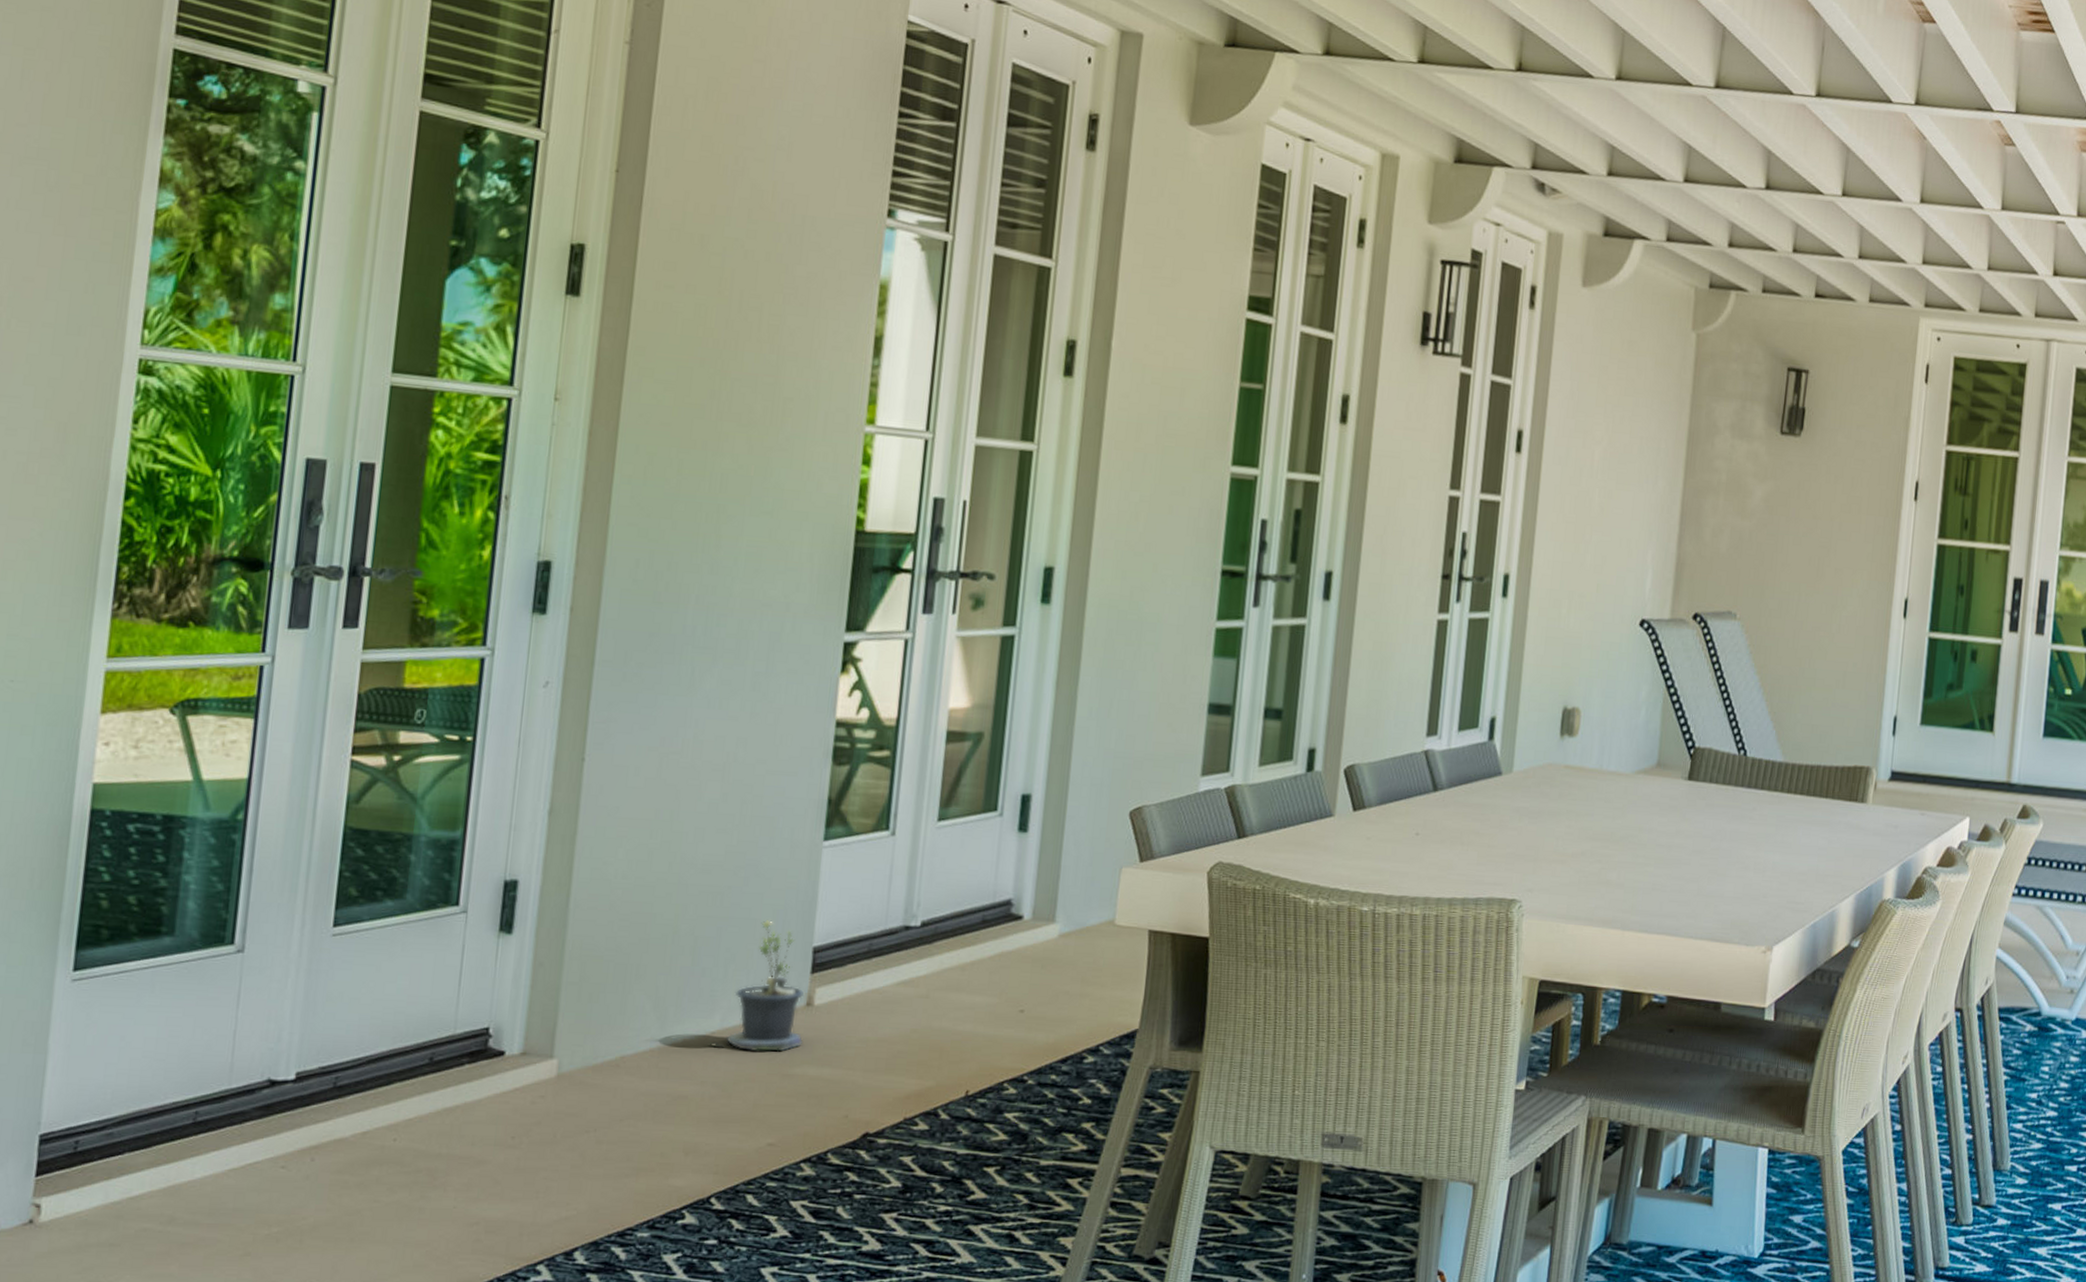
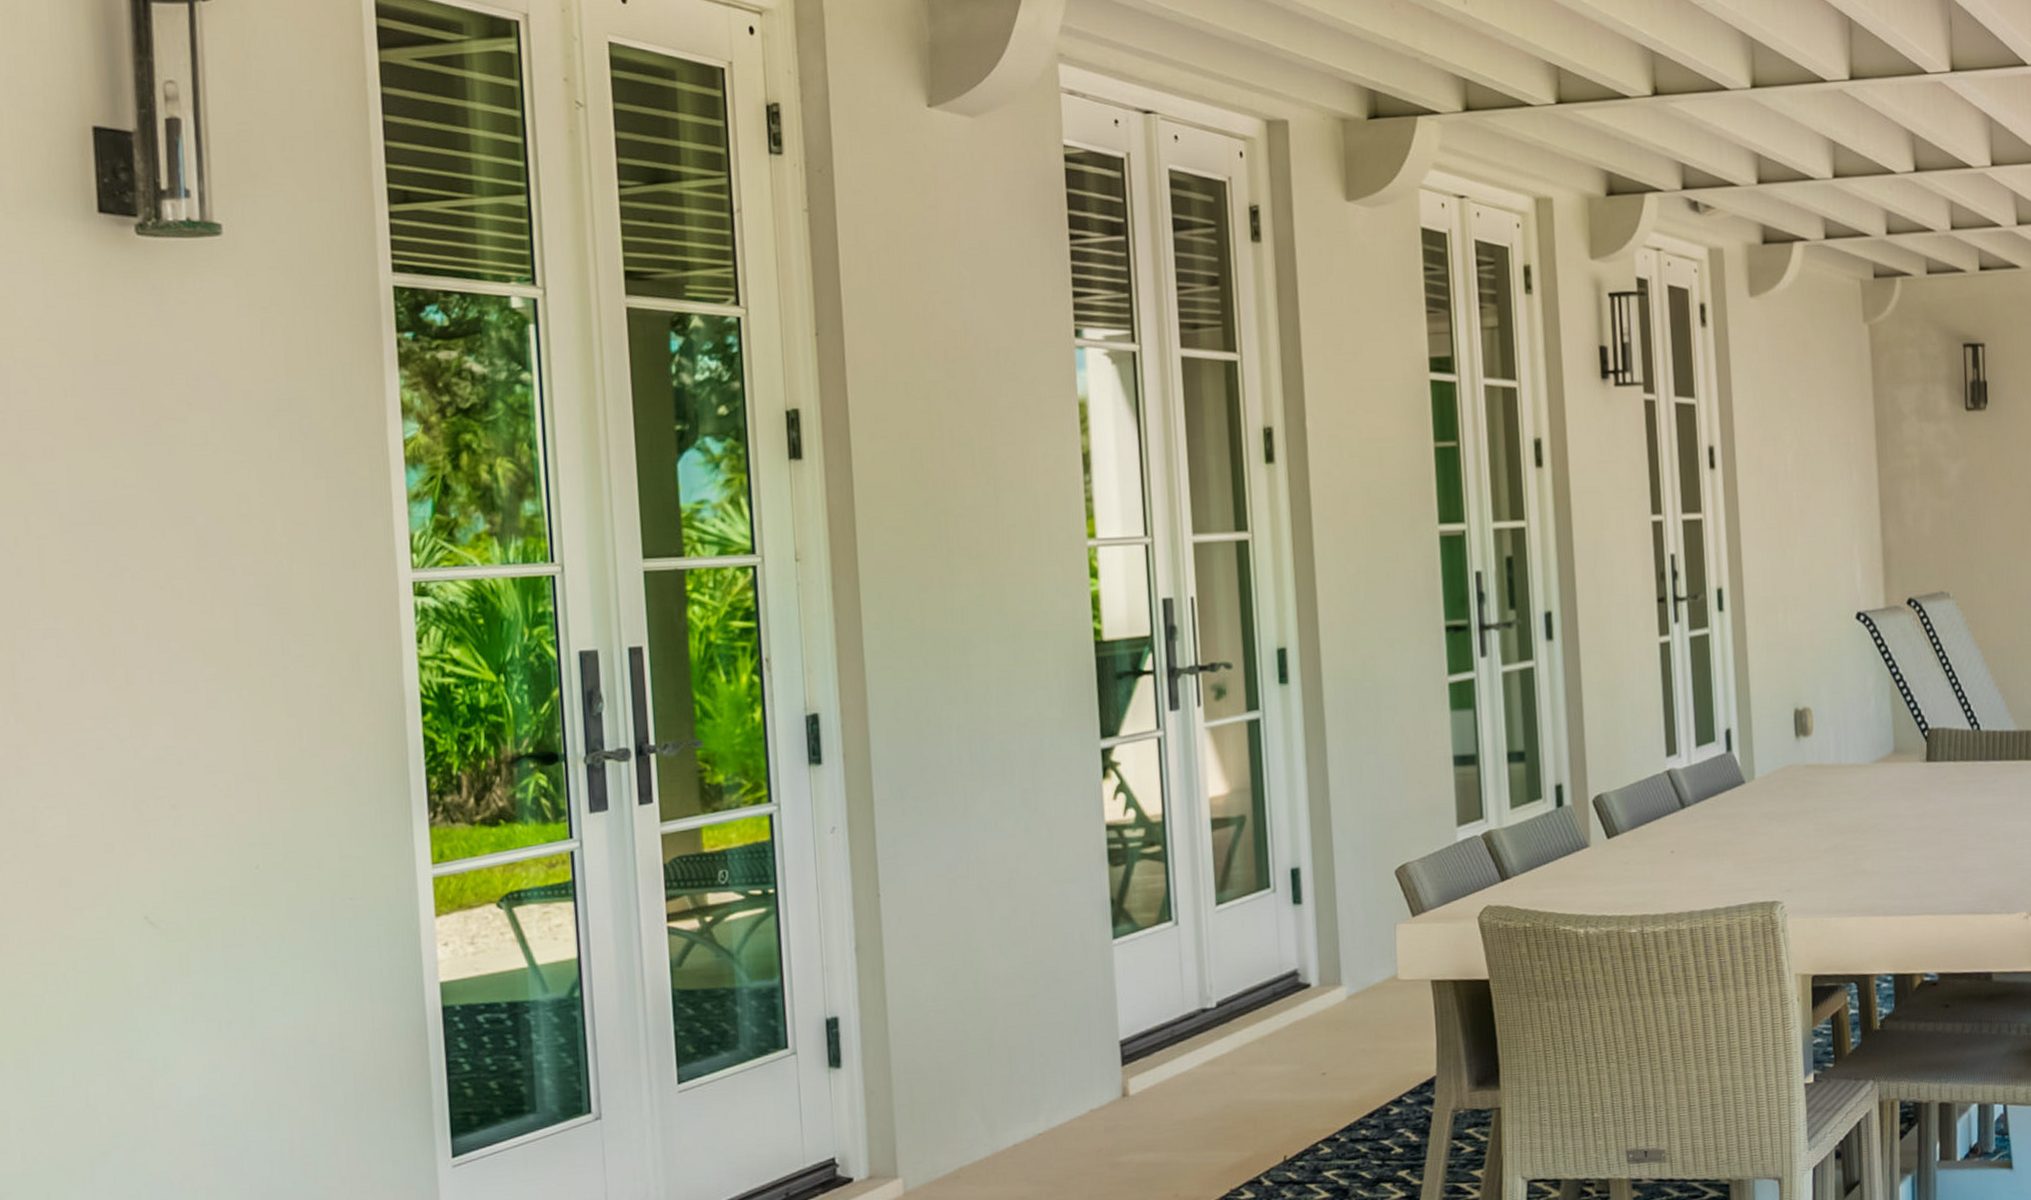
potted plant: present [706,920,804,1052] -> none [1036,1021,1124,1148]

